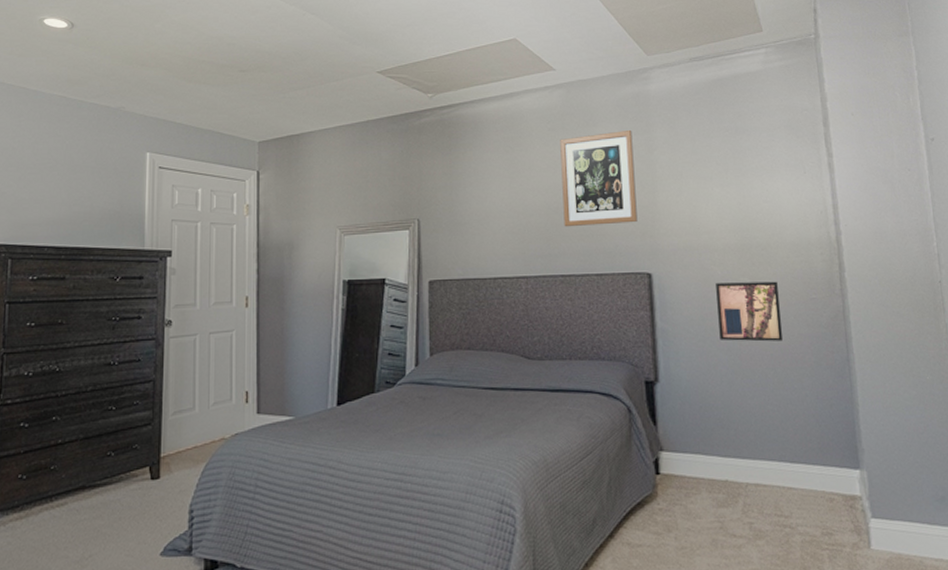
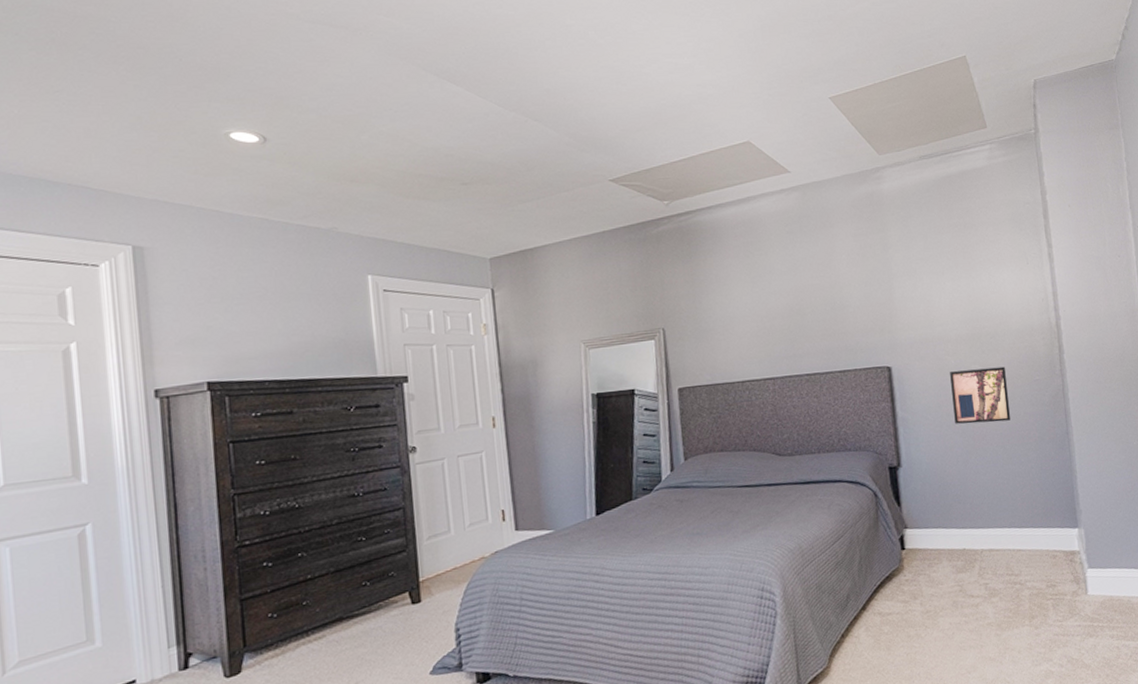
wall art: present [560,129,638,227] -> none [798,229,876,328]

